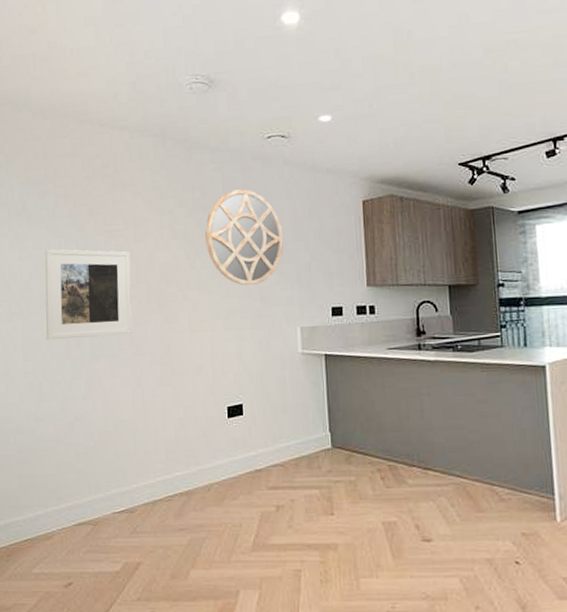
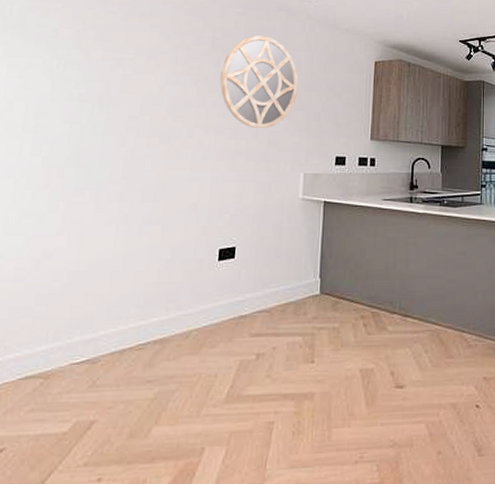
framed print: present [45,249,132,340] -> none [23,69,137,168]

